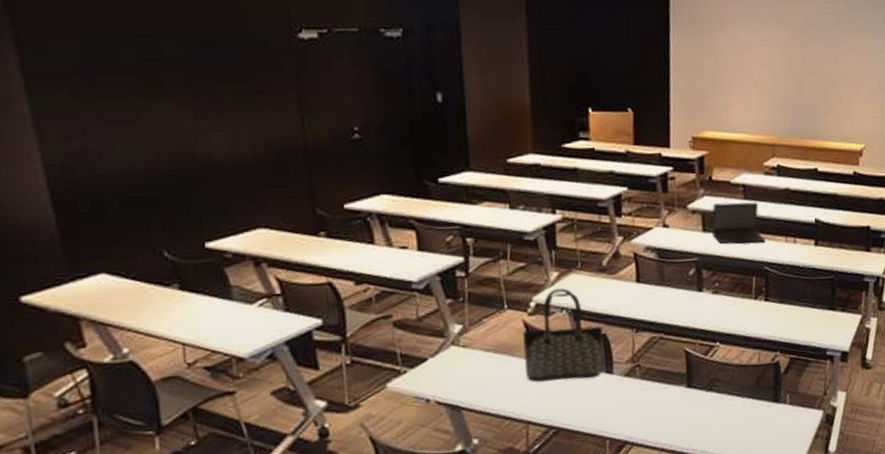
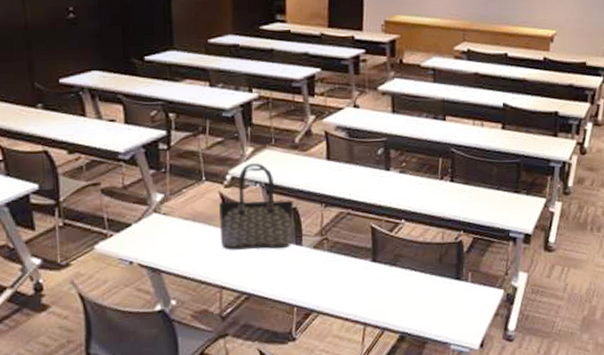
laptop: present [712,202,766,245] -> none [401,85,453,126]

